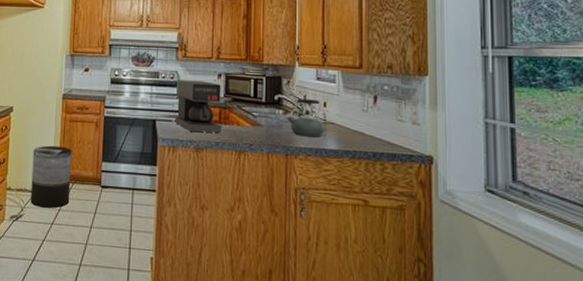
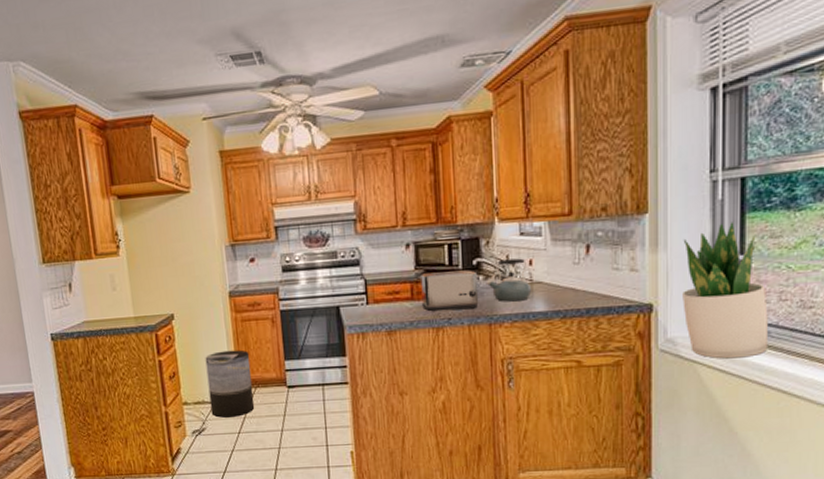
coffee maker: present [174,80,222,134] -> none [359,254,415,316]
toaster: none [228,101,280,139] -> present [421,270,479,312]
planter: none [459,93,541,219] -> present [683,222,769,359]

